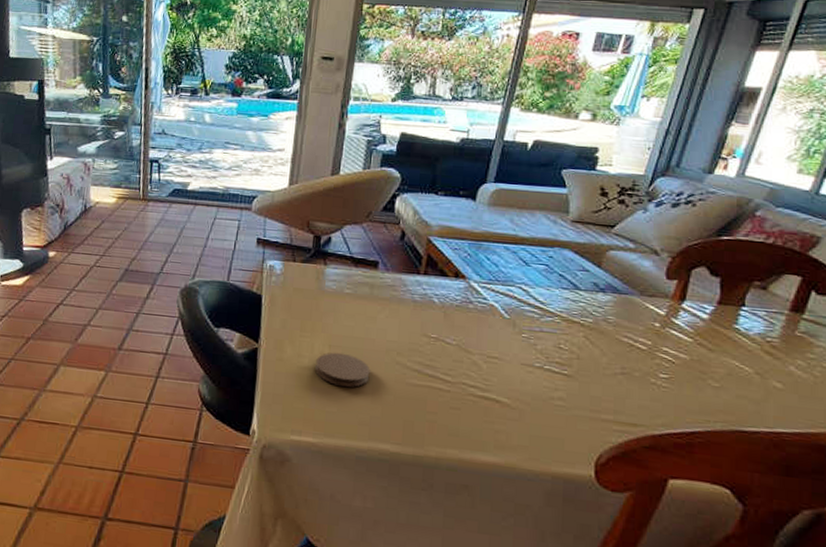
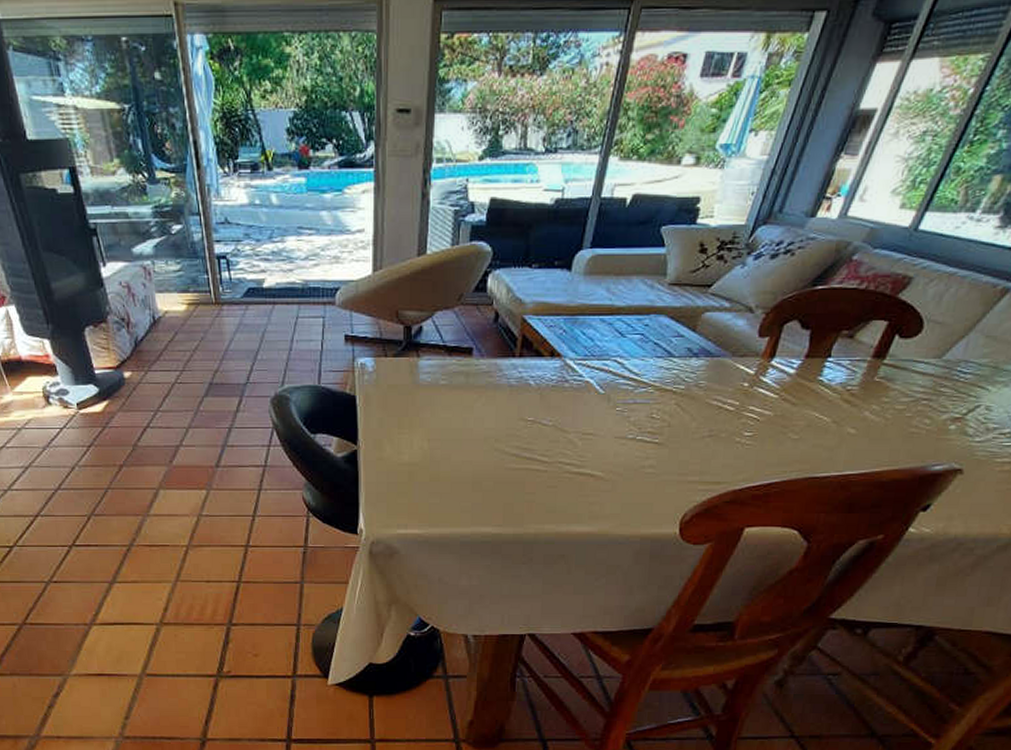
coaster: present [315,352,370,387] -> none [416,446,470,478]

